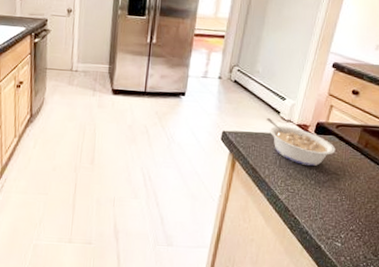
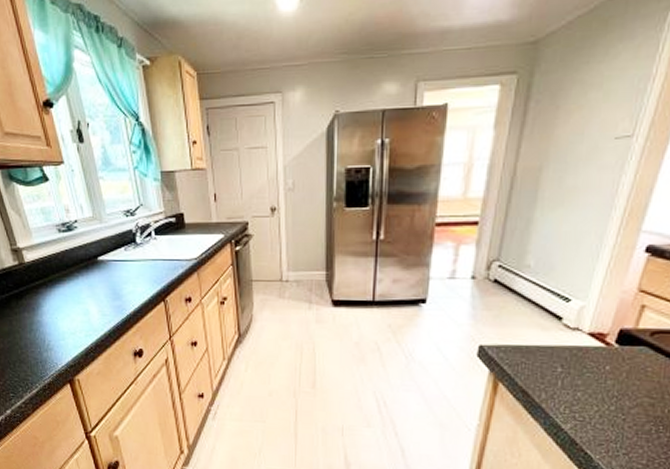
legume: present [266,118,336,167] -> none [541,326,649,388]

